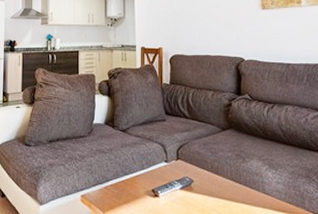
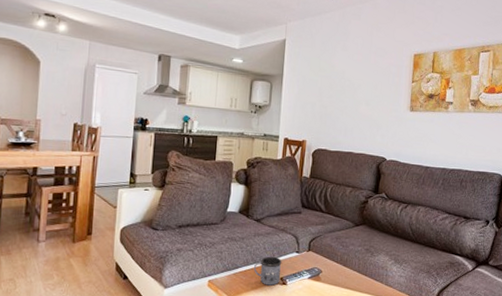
mug: none [125,167,152,198] -> present [254,256,282,286]

